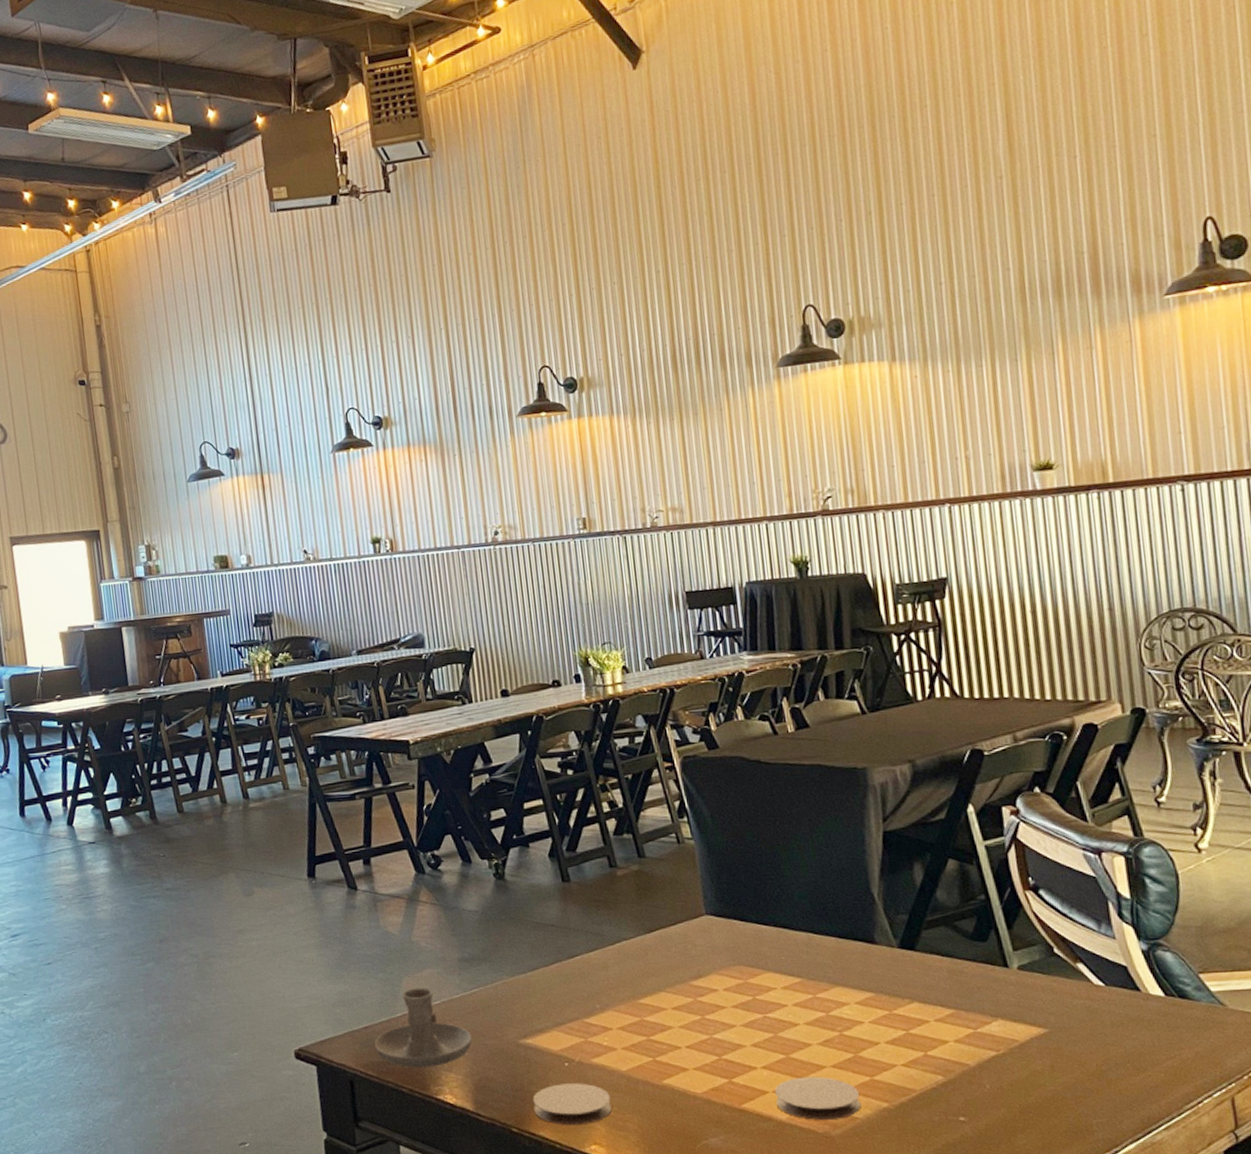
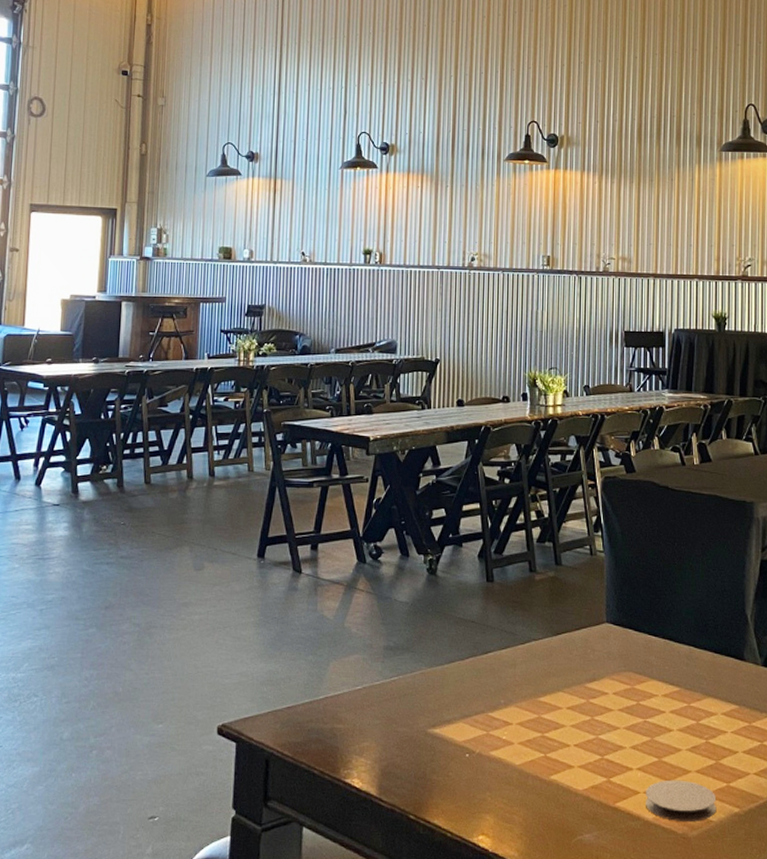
candle holder: present [374,988,472,1068] -> none [294,672,385,750]
coaster: present [533,1083,612,1126] -> none [432,774,502,816]

